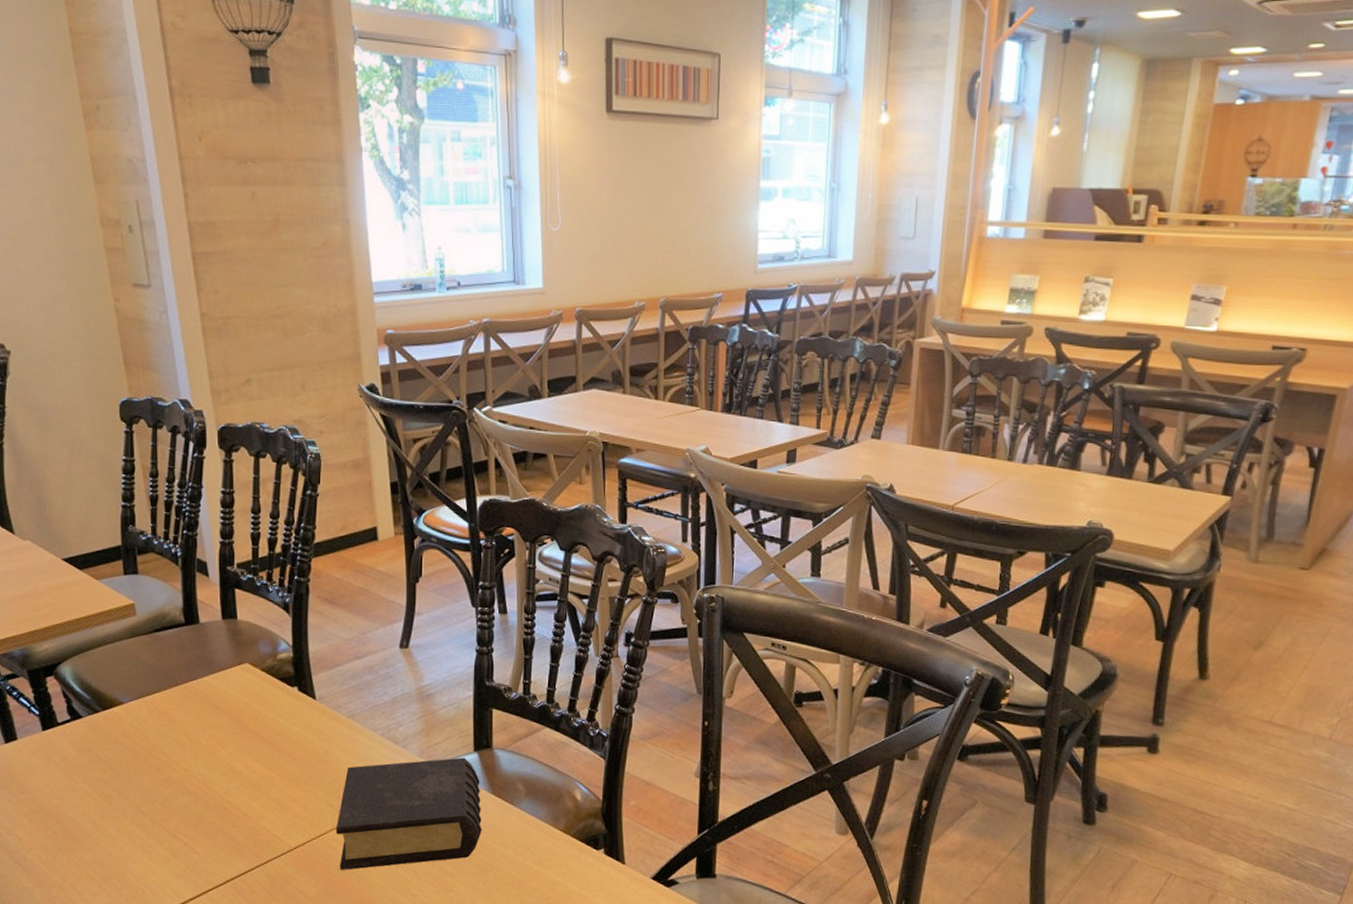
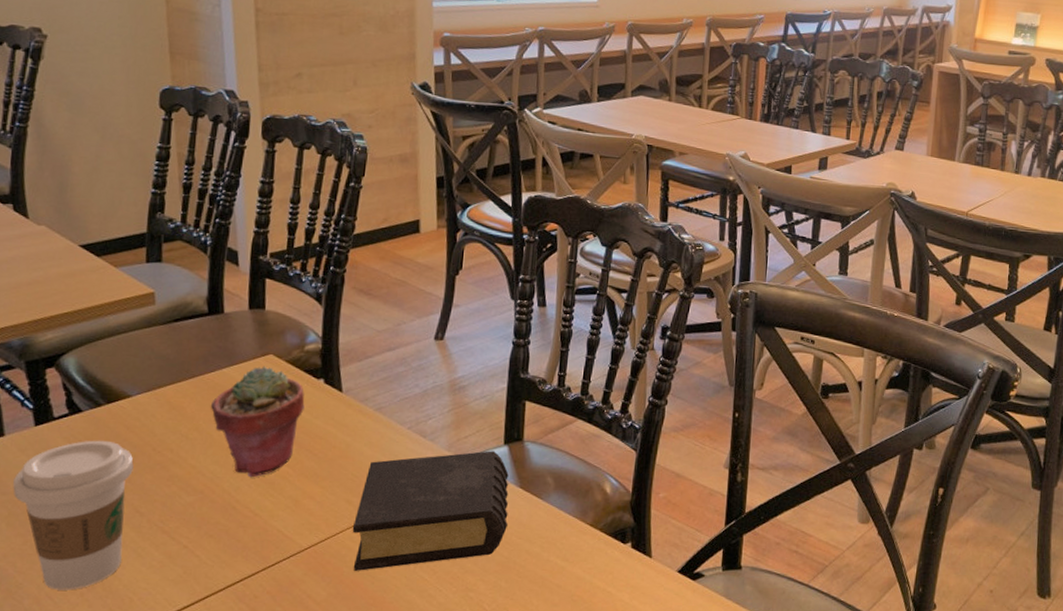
coffee cup: none [30,744,133,881] -> present [13,440,134,590]
potted succulent: none [196,674,282,780] -> present [211,366,305,477]

